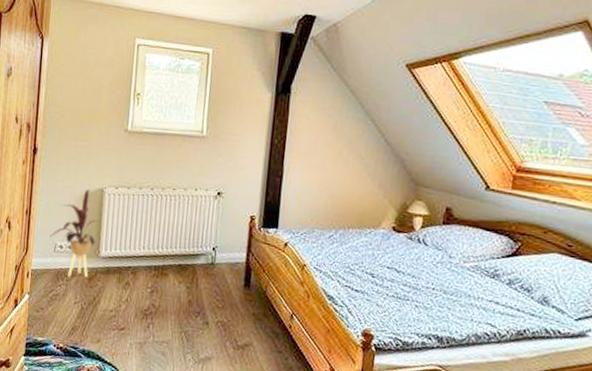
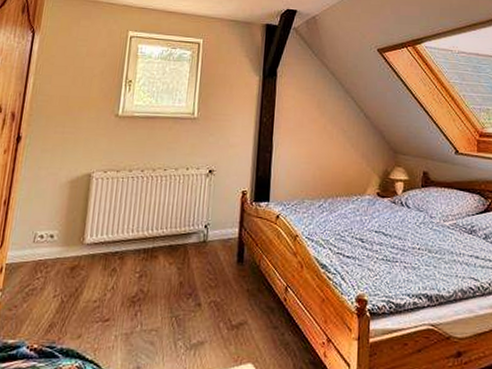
house plant: present [49,189,99,278] -> none [29,175,85,268]

